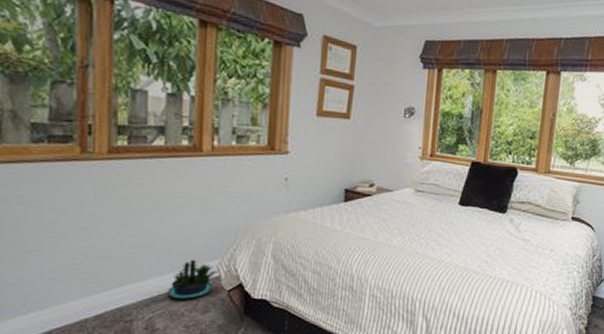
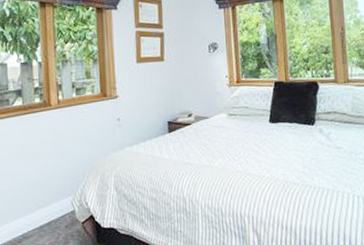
potted plant: present [167,259,219,299] -> none [34,197,73,234]

